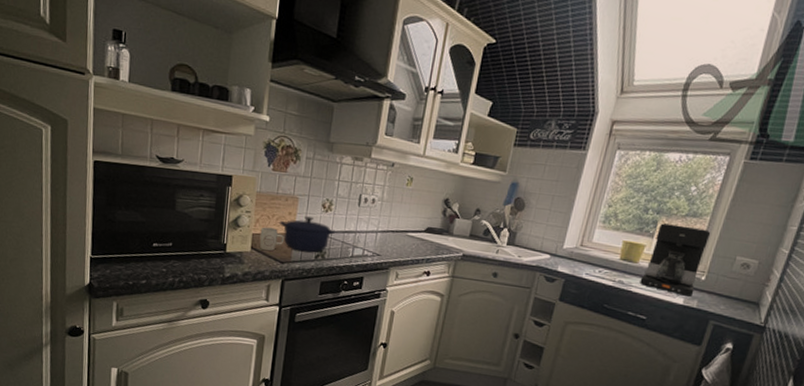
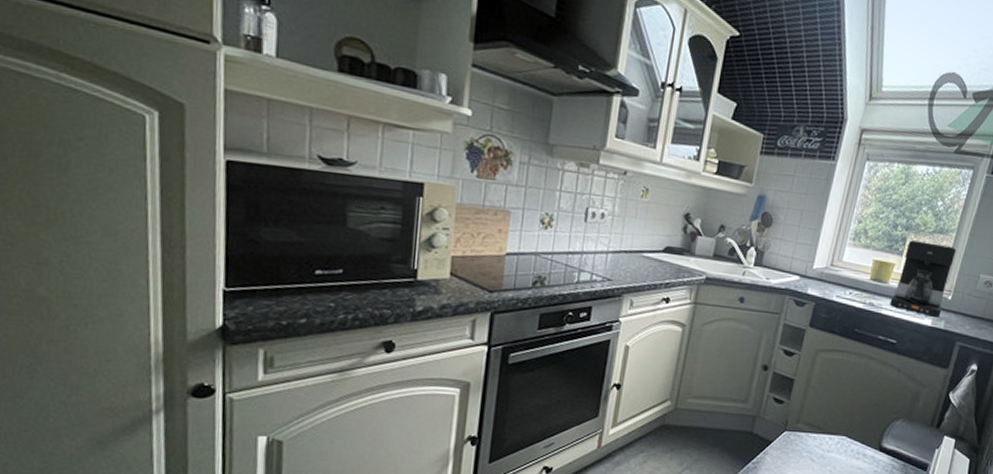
mug: present [259,227,285,252] -> none [461,247,494,278]
cooking pot: present [279,216,336,253] -> none [486,234,558,279]

